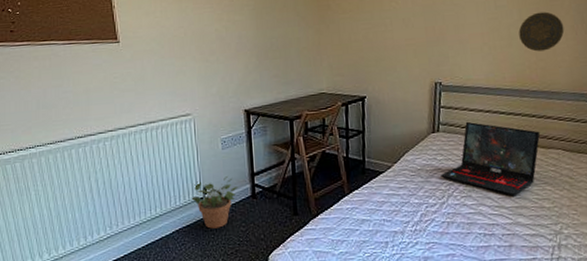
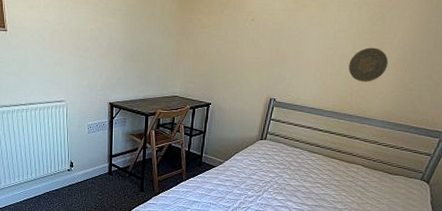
potted plant: present [191,176,239,229] -> none [60,155,99,195]
laptop: present [441,121,541,196] -> none [261,134,348,197]

